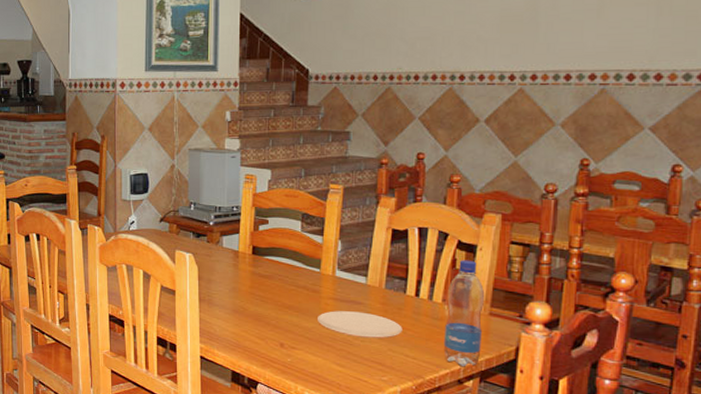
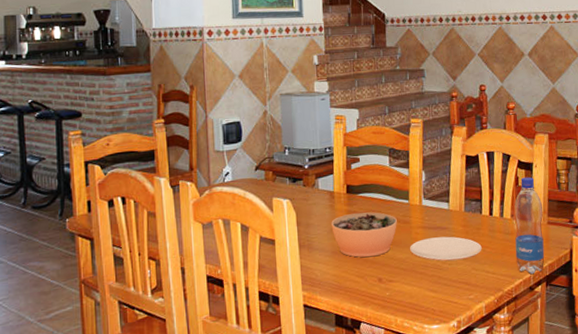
salad: none [233,275,305,321] -> present [331,212,397,258]

